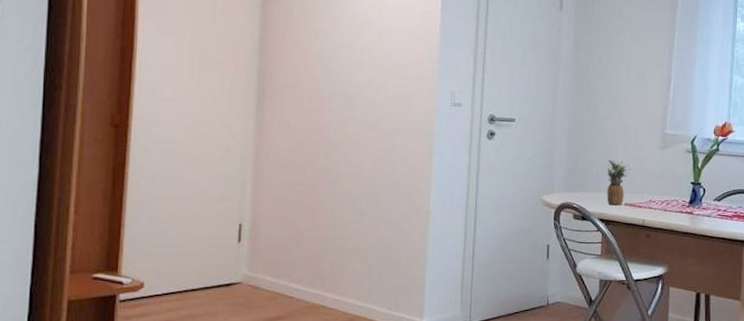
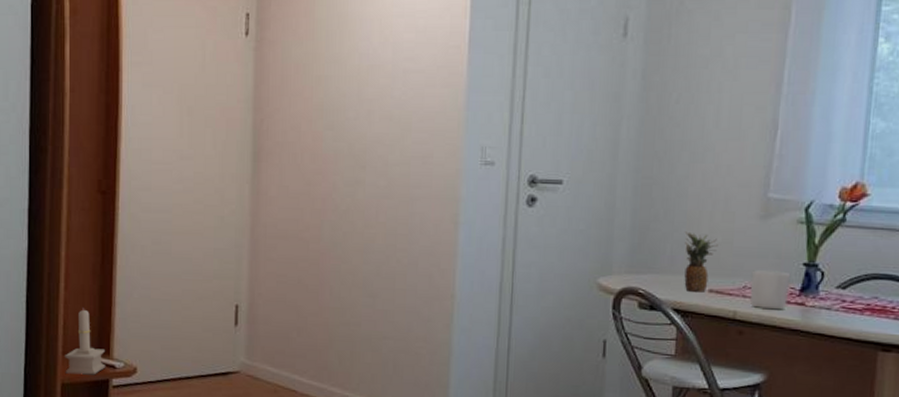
candle: none [72,229,114,291] -> present [65,306,106,375]
mug: none [654,188,683,218] -> present [749,270,791,310]

